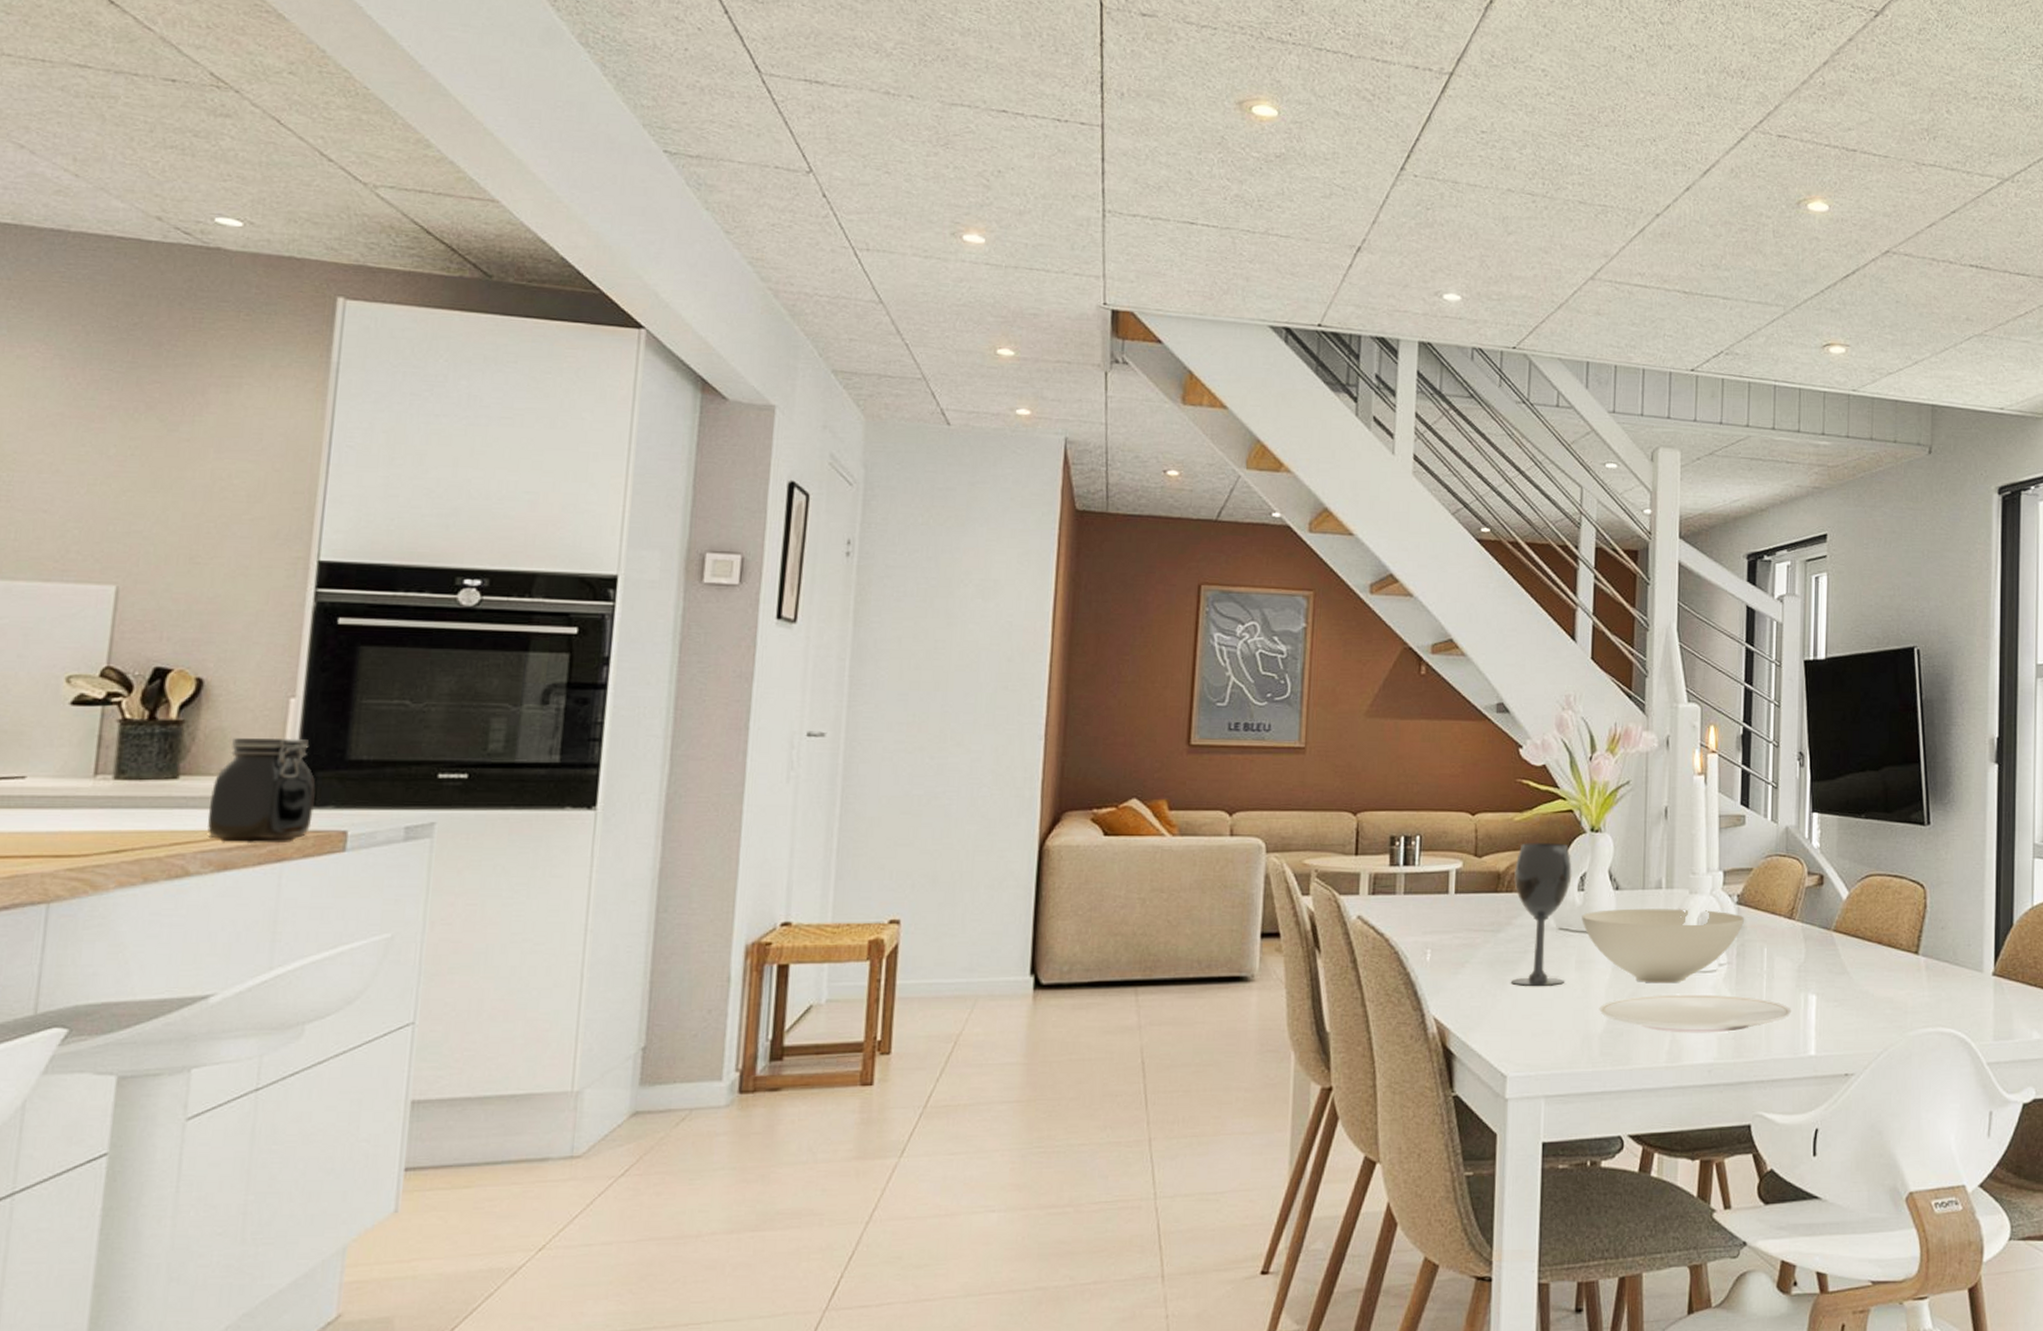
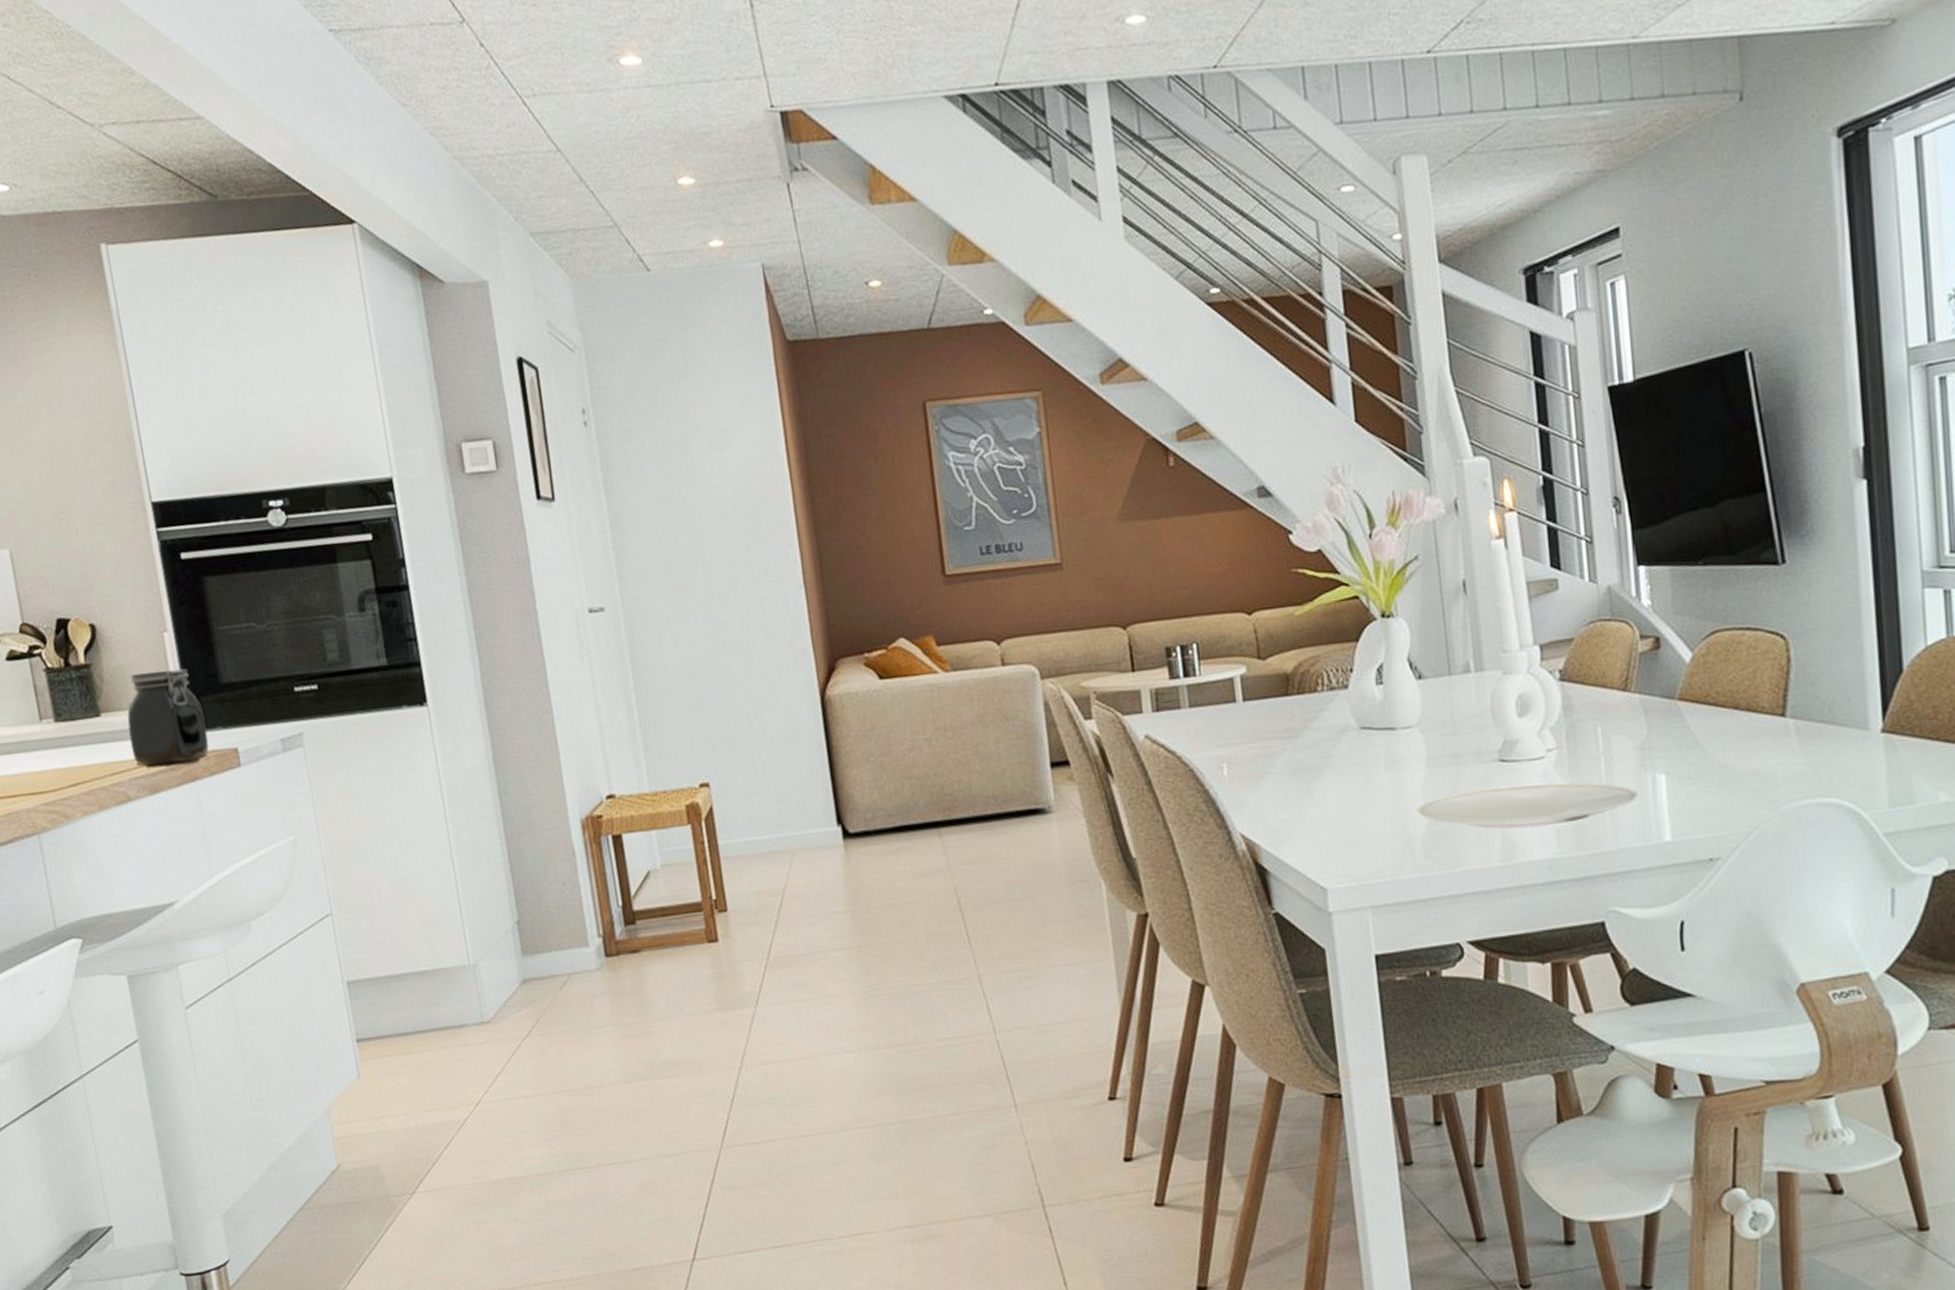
wine glass: present [1511,842,1572,987] -> none [1303,634,1375,794]
bowl: present [1582,908,1745,984] -> none [1384,691,1571,778]

